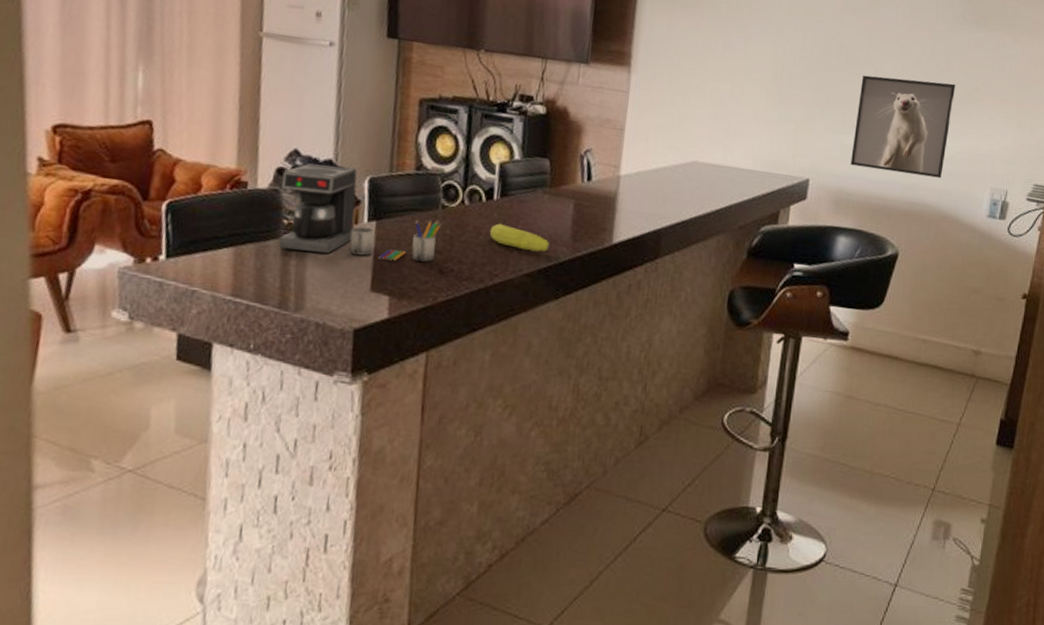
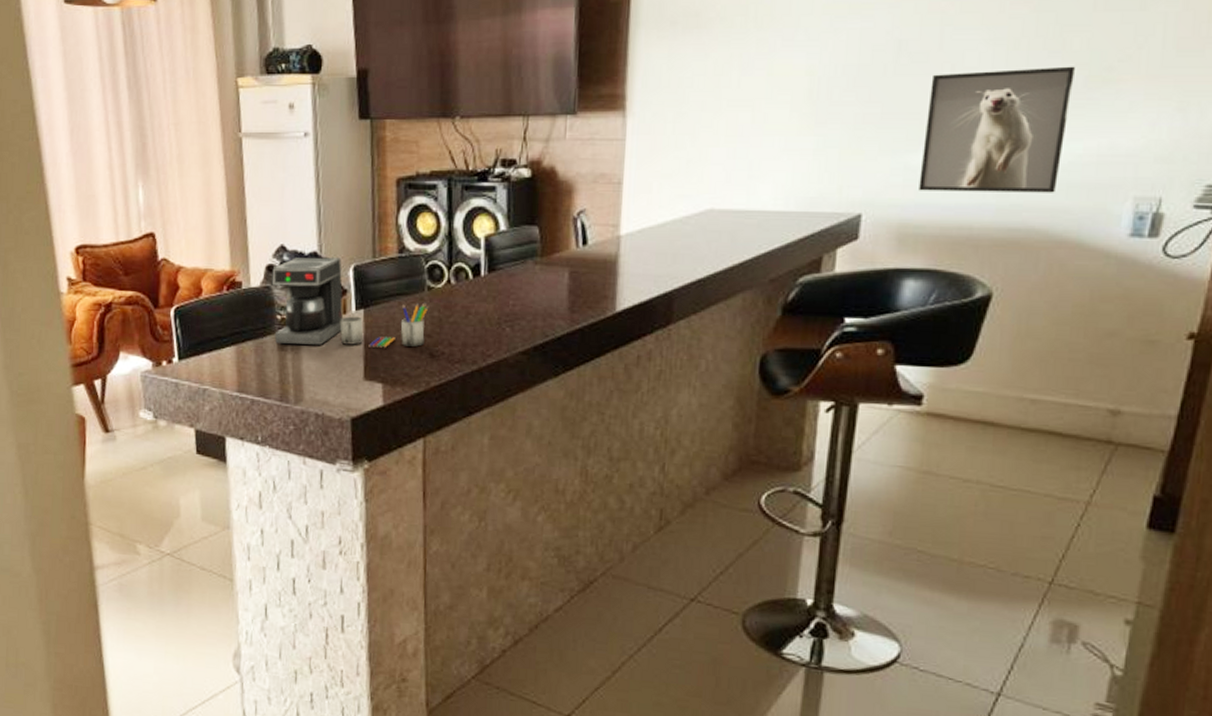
fruit: present [489,223,550,252] -> none [479,300,545,328]

